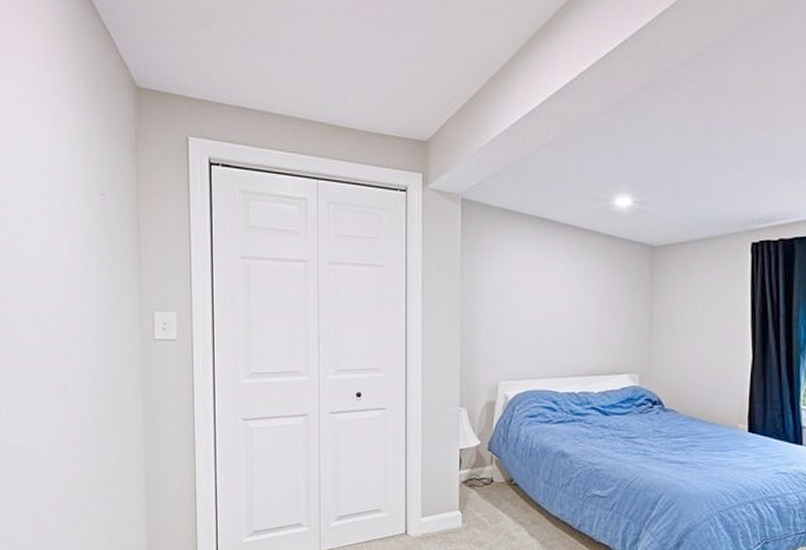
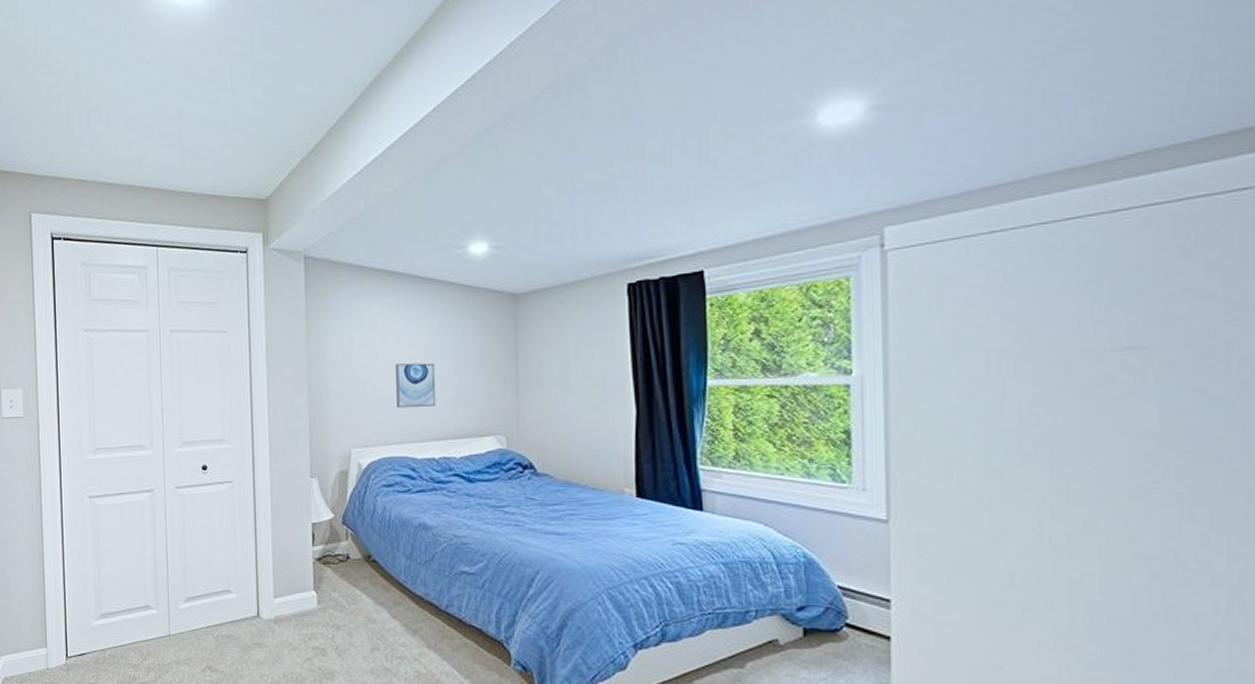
wall art: none [541,305,579,346] -> present [394,363,436,408]

